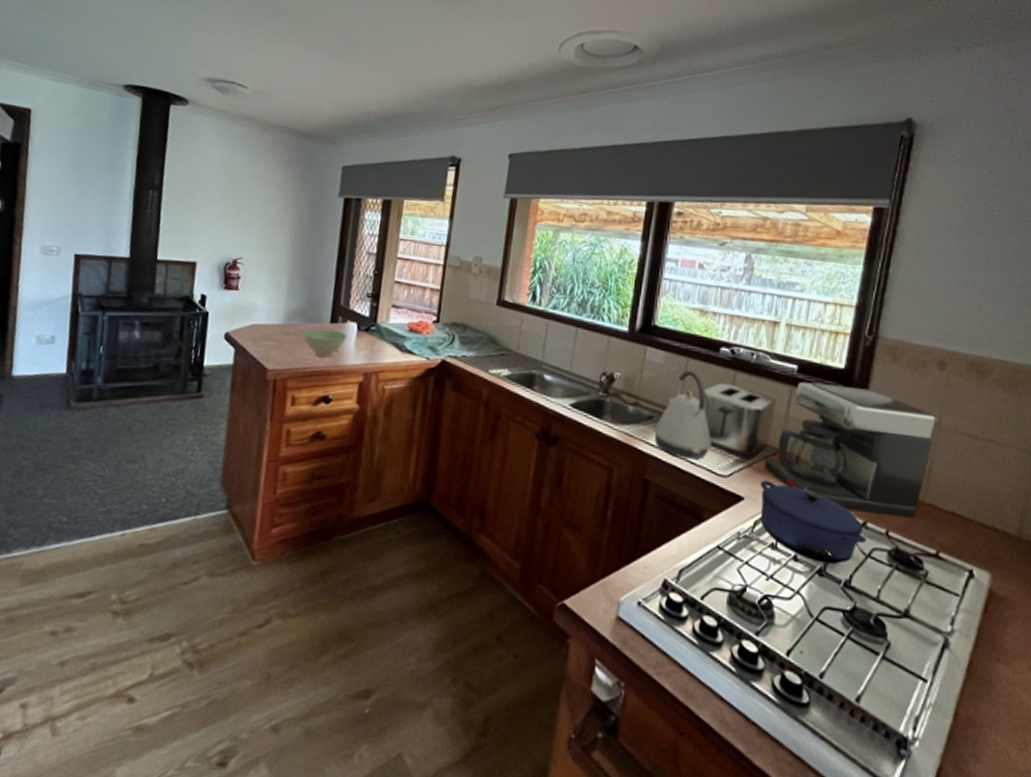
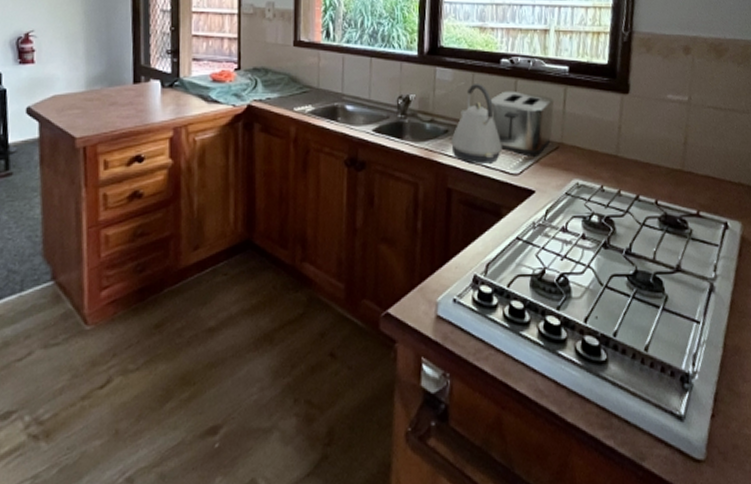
bowl: present [303,328,347,358] -> none [108,90,151,118]
cooking pot: present [760,480,867,565] -> none [548,172,641,238]
coffee maker: present [765,381,937,518] -> none [549,79,688,188]

